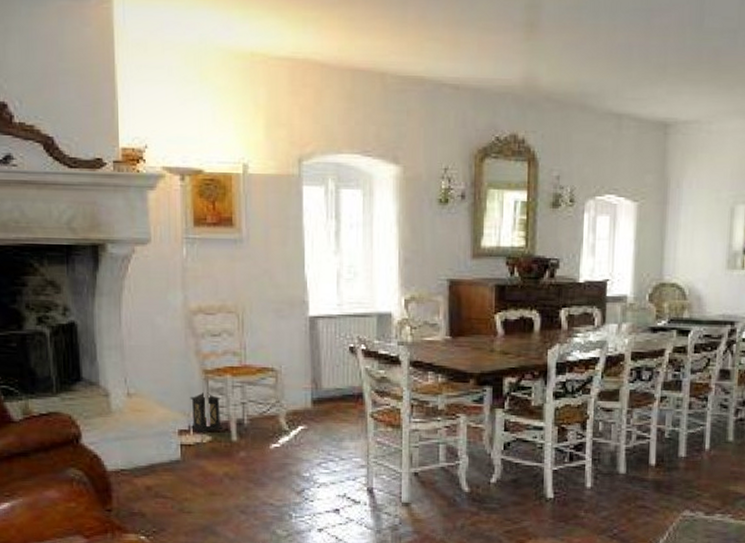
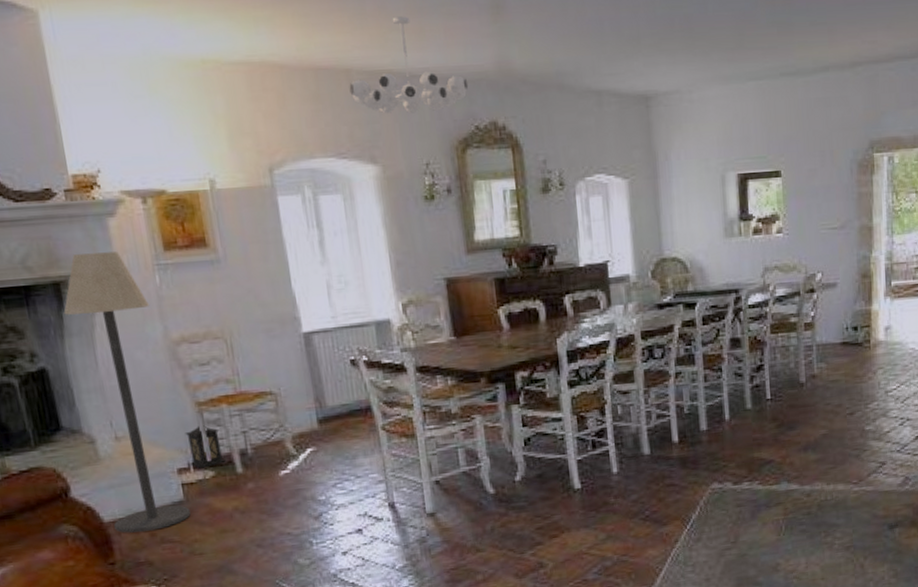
floor lamp: none [98,221,185,484] -> present [64,251,191,533]
chandelier: none [382,27,495,120] -> present [349,16,469,114]

